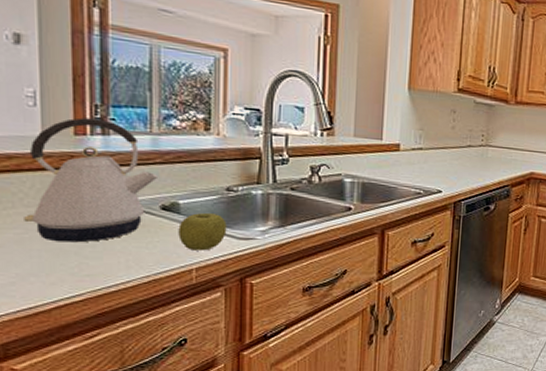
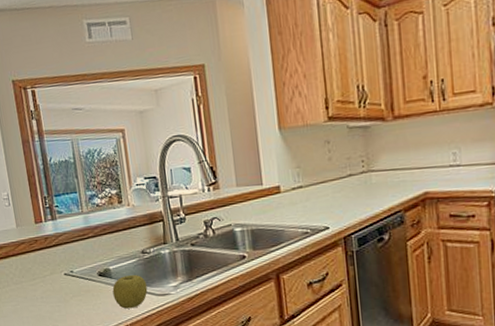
kettle: present [24,117,157,243] -> none [11,208,92,310]

